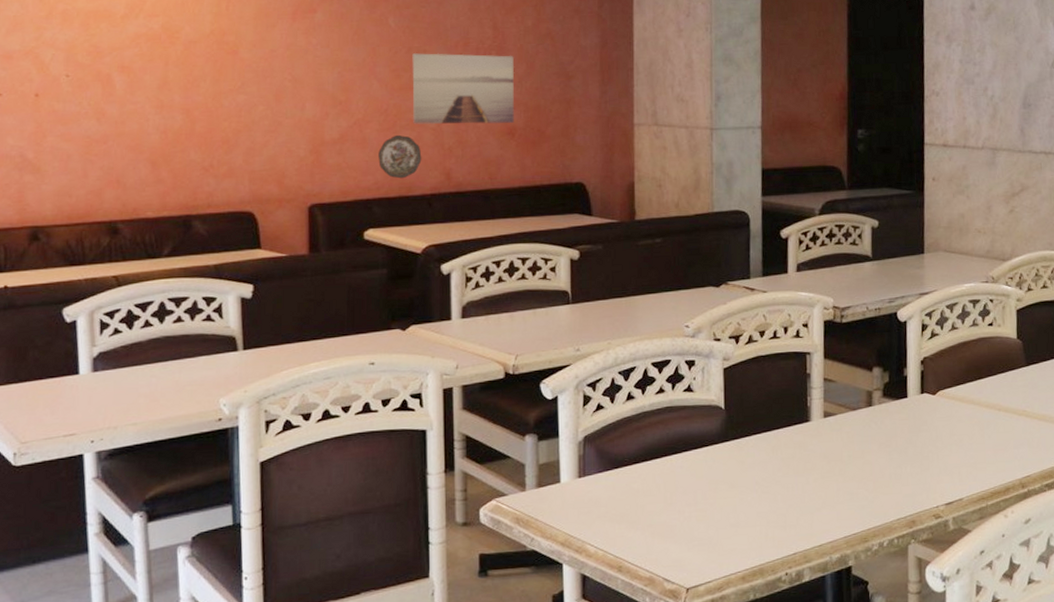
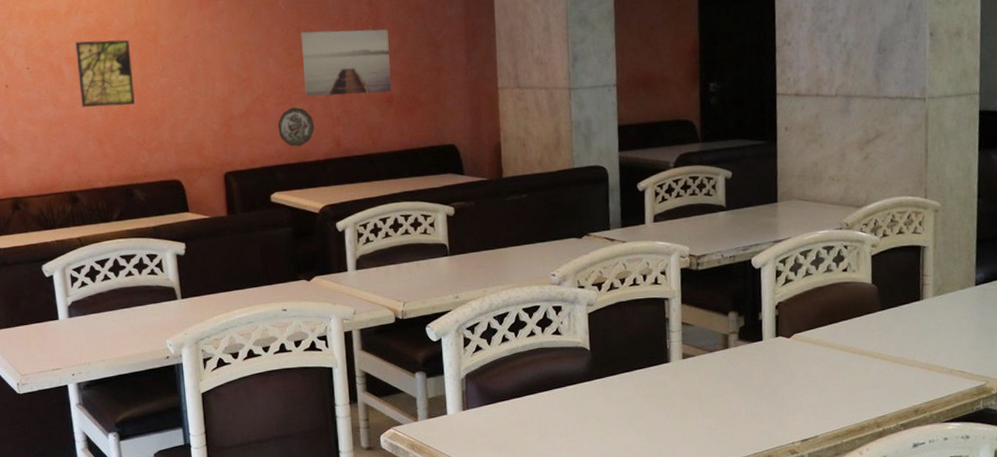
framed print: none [132,48,204,125] -> present [76,39,135,108]

